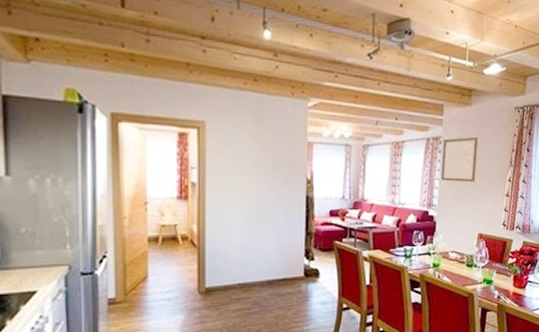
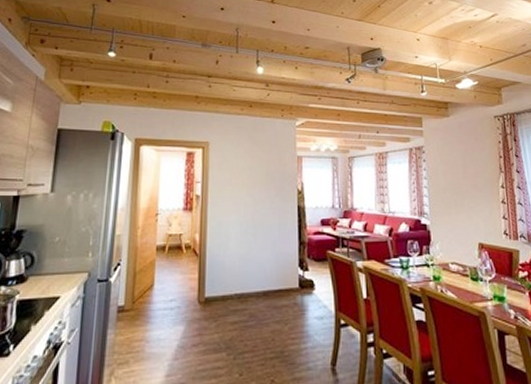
wall art: present [441,136,479,182] -> none [427,145,466,189]

